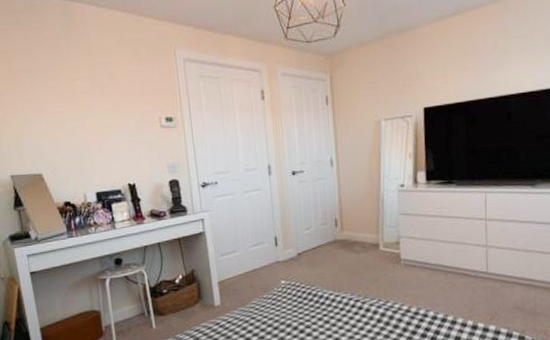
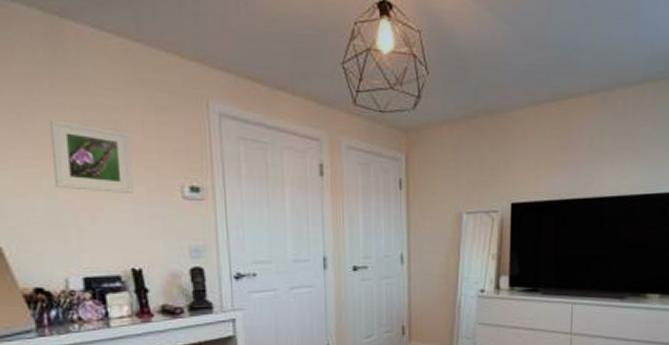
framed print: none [68,76,126,128] -> present [50,118,133,193]

